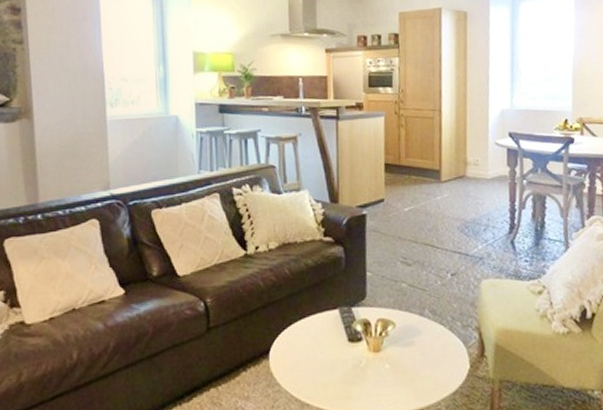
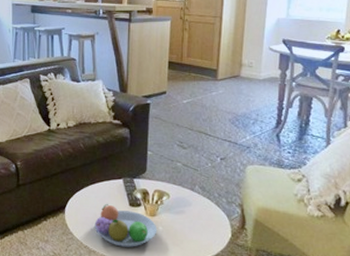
fruit bowl: none [306,342,384,395] -> present [94,204,157,247]

